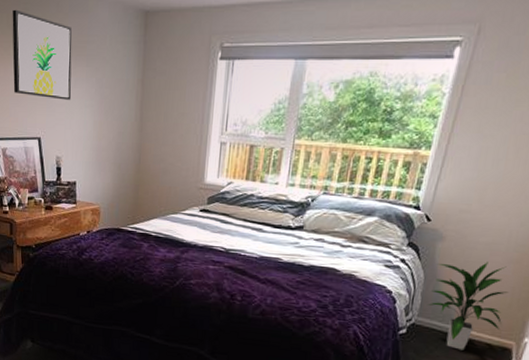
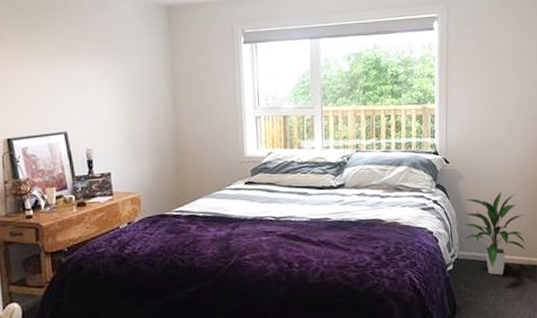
wall art: present [12,9,72,100] -> none [28,10,99,92]

